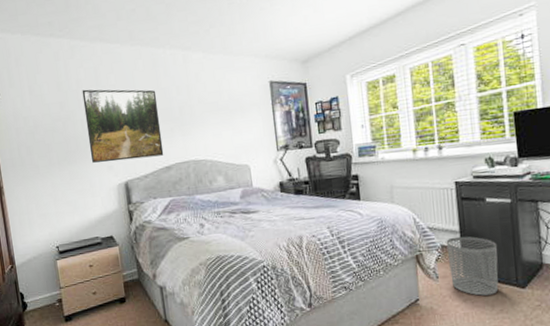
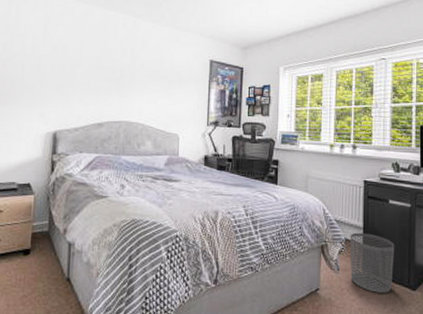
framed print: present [82,89,164,163] -> none [24,35,101,112]

